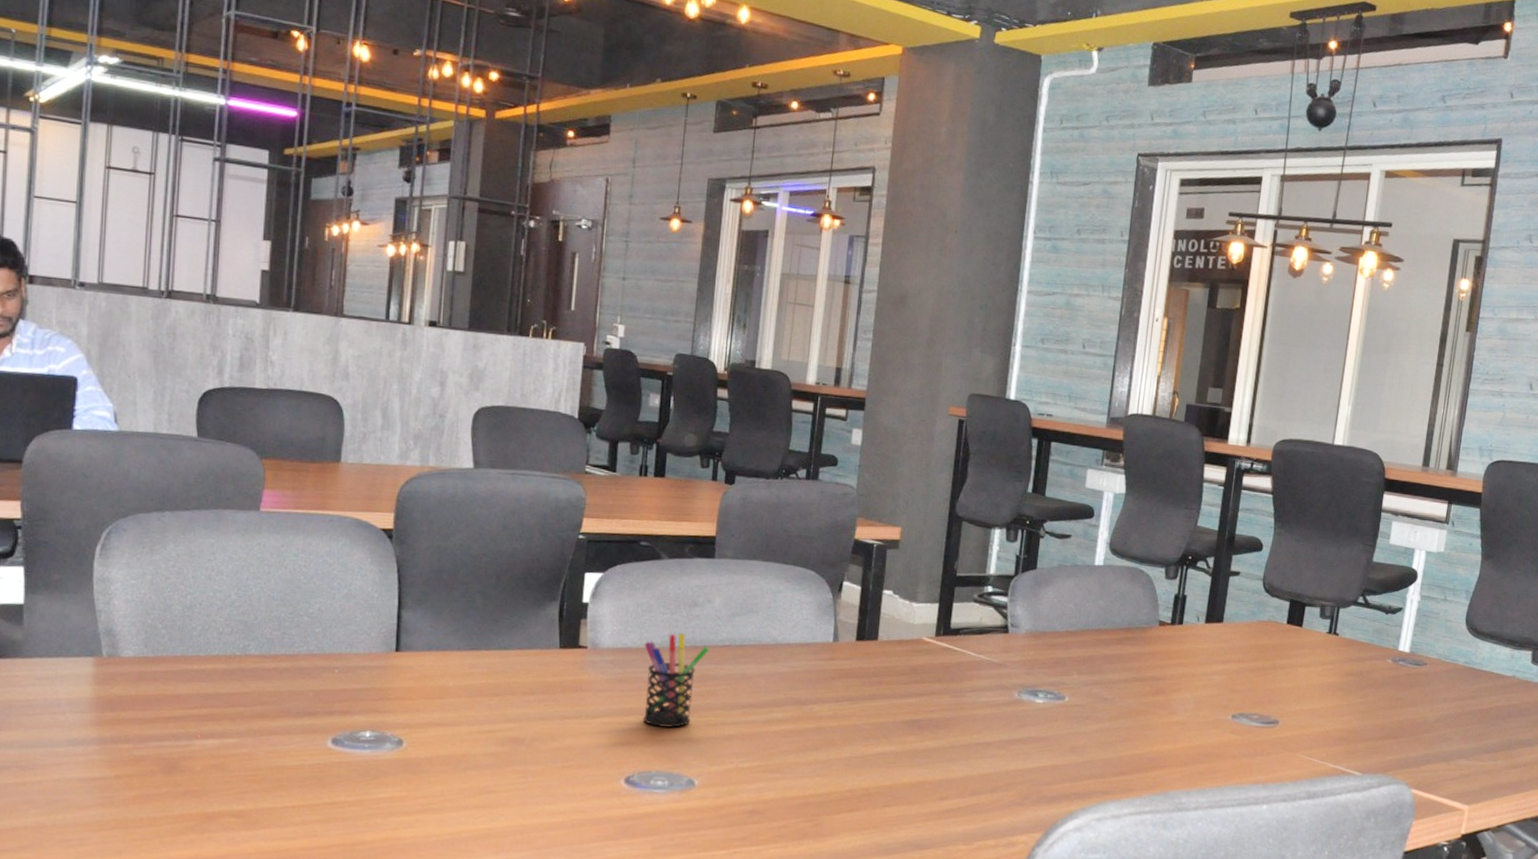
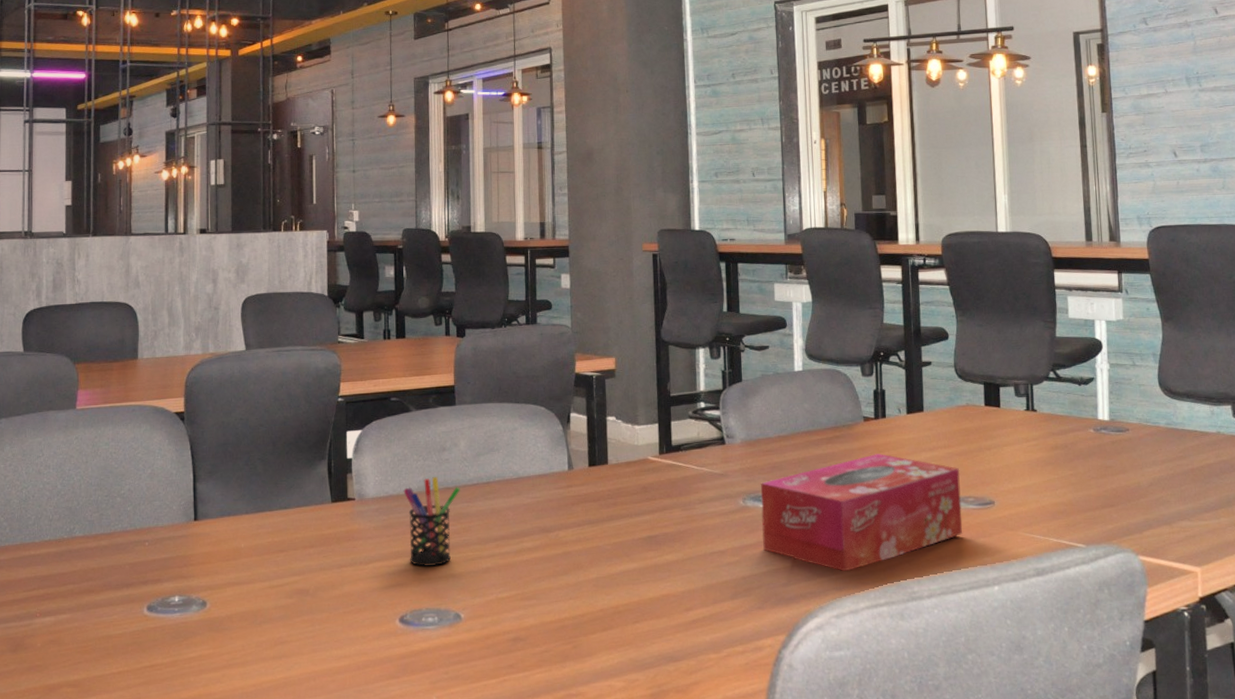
tissue box: none [1031,660,1250,776] -> present [760,454,963,572]

